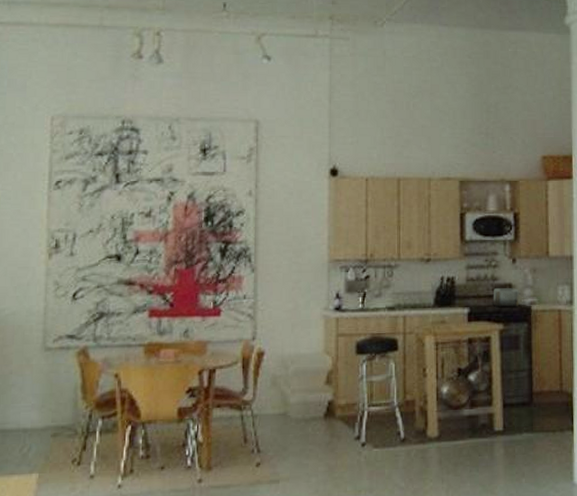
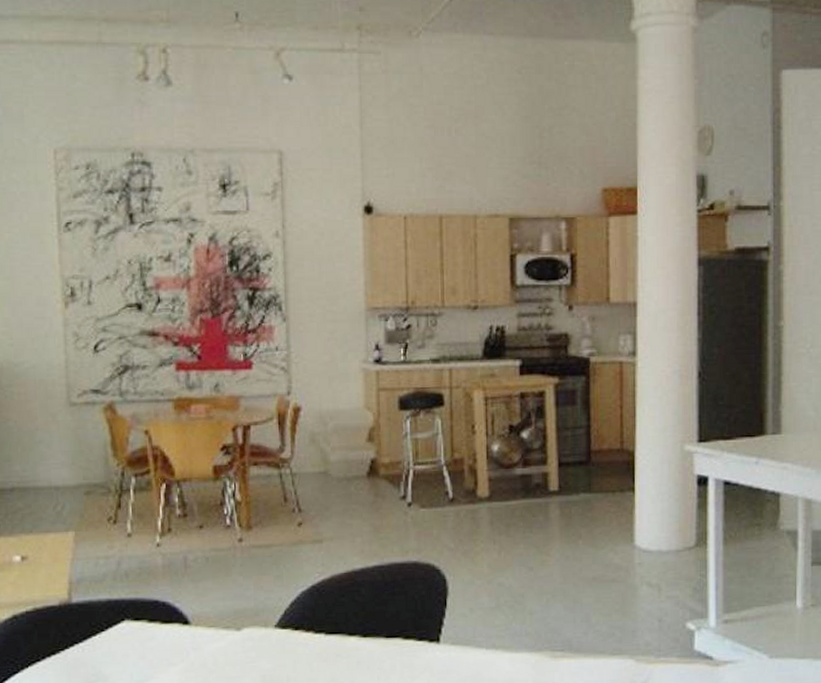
toaster: present [493,288,521,309] -> none [547,338,578,361]

